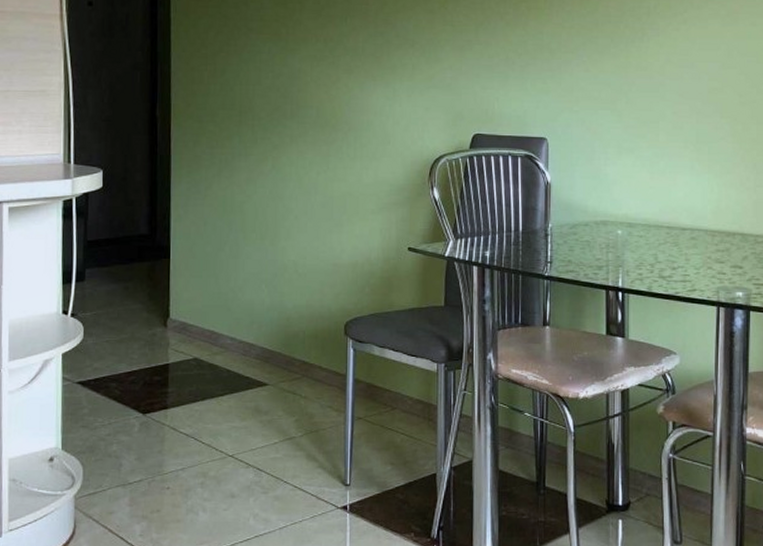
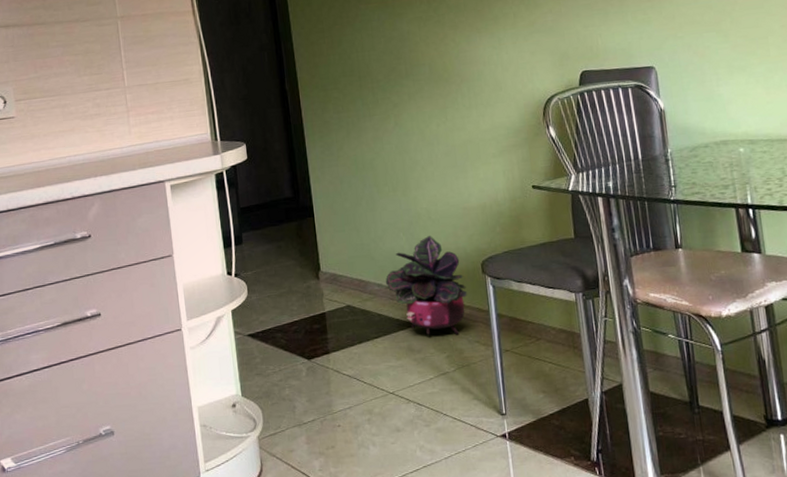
potted plant: none [239,291,326,399] -> present [385,236,467,335]

